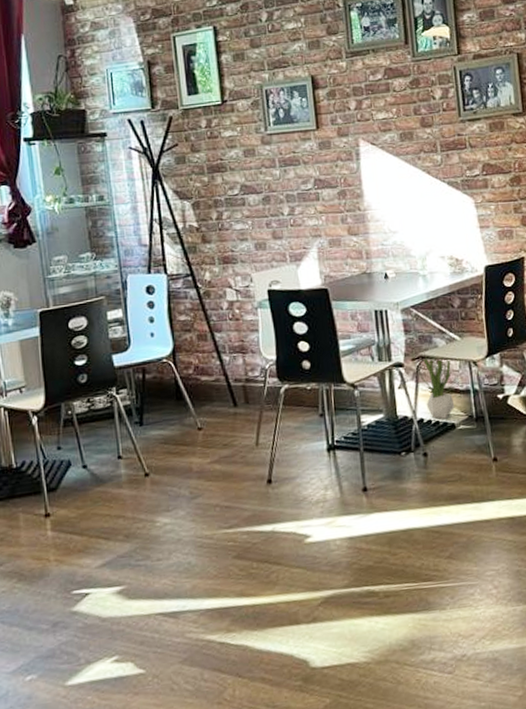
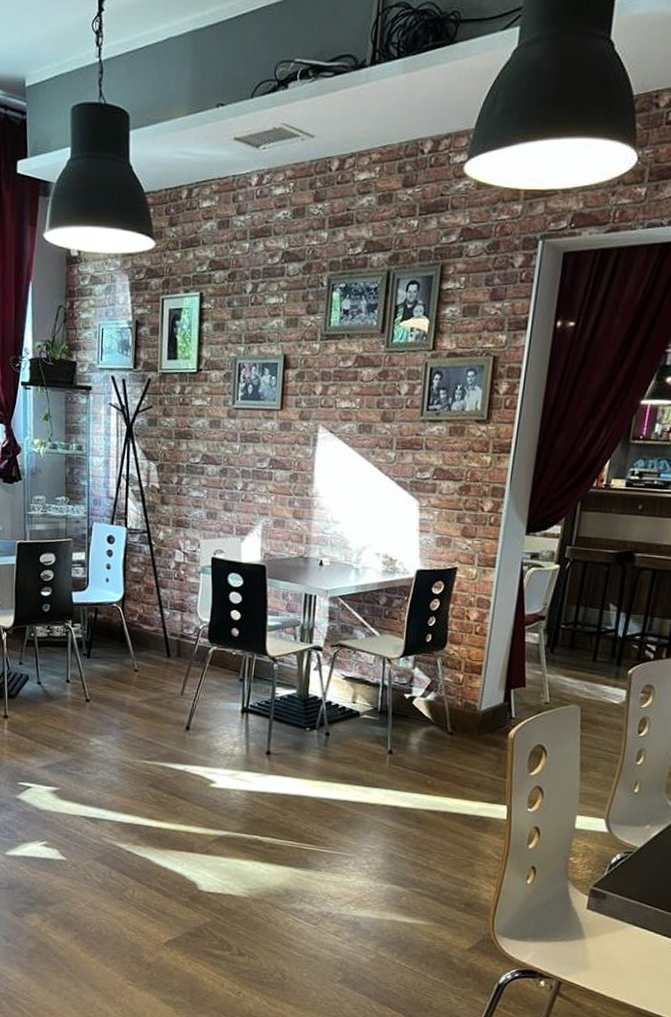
potted plant: present [419,351,455,419] -> none [335,640,367,706]

